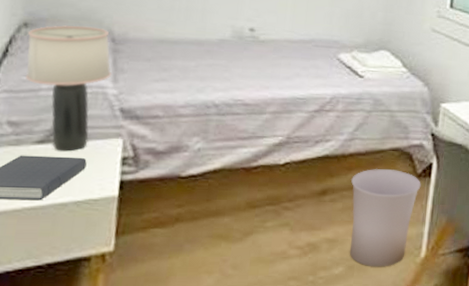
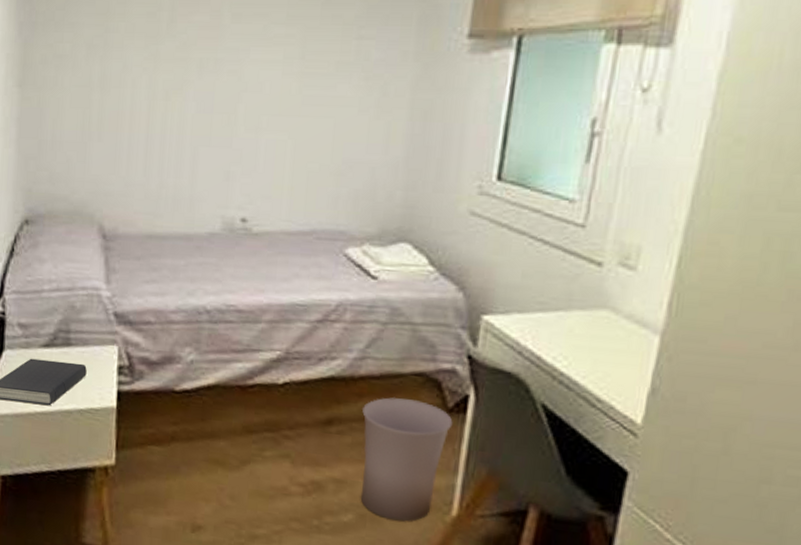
table lamp: present [25,25,112,151] -> none [29,221,105,356]

